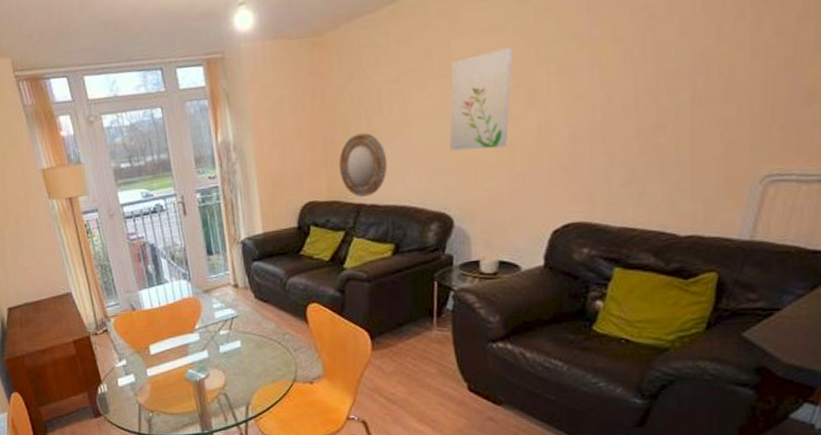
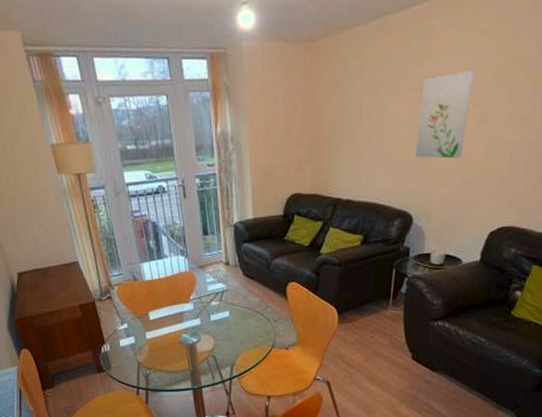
home mirror: present [339,133,388,197] -> none [323,136,363,192]

